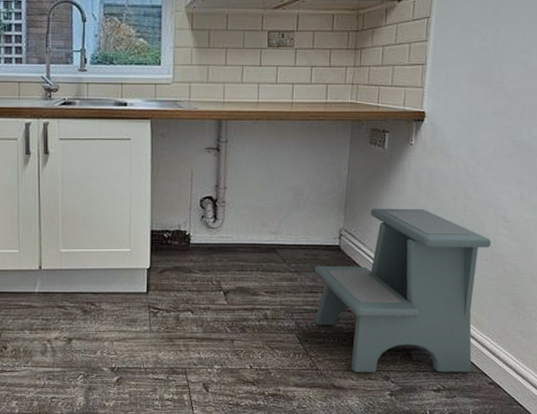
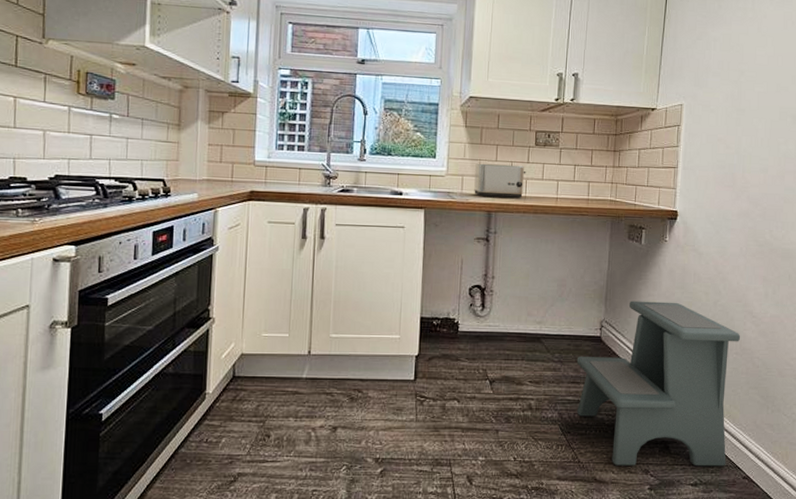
toaster: none [202,68,259,105] -> present [474,163,526,199]

